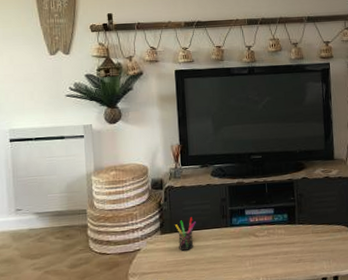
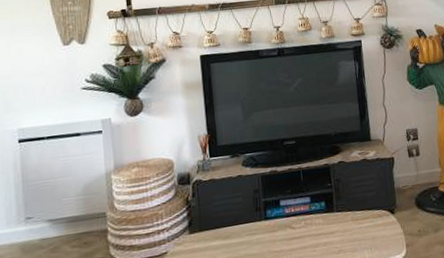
pen holder: present [175,217,196,251] -> none [205,212,228,251]

